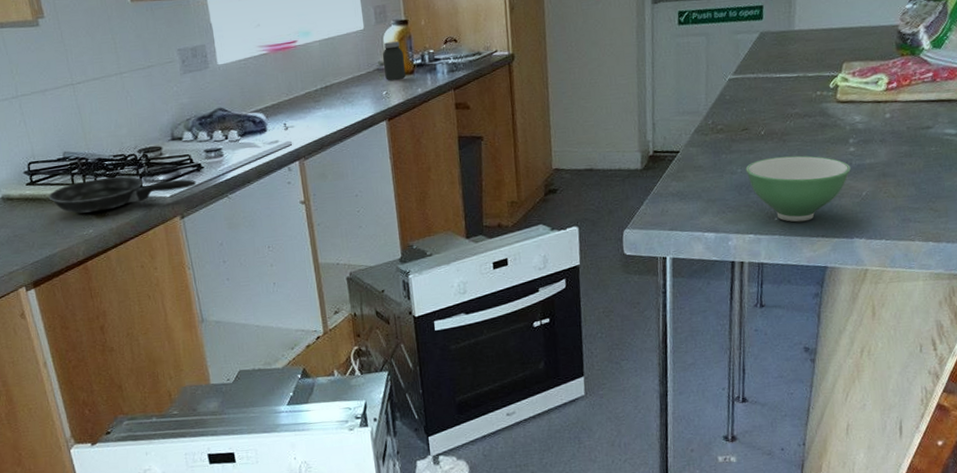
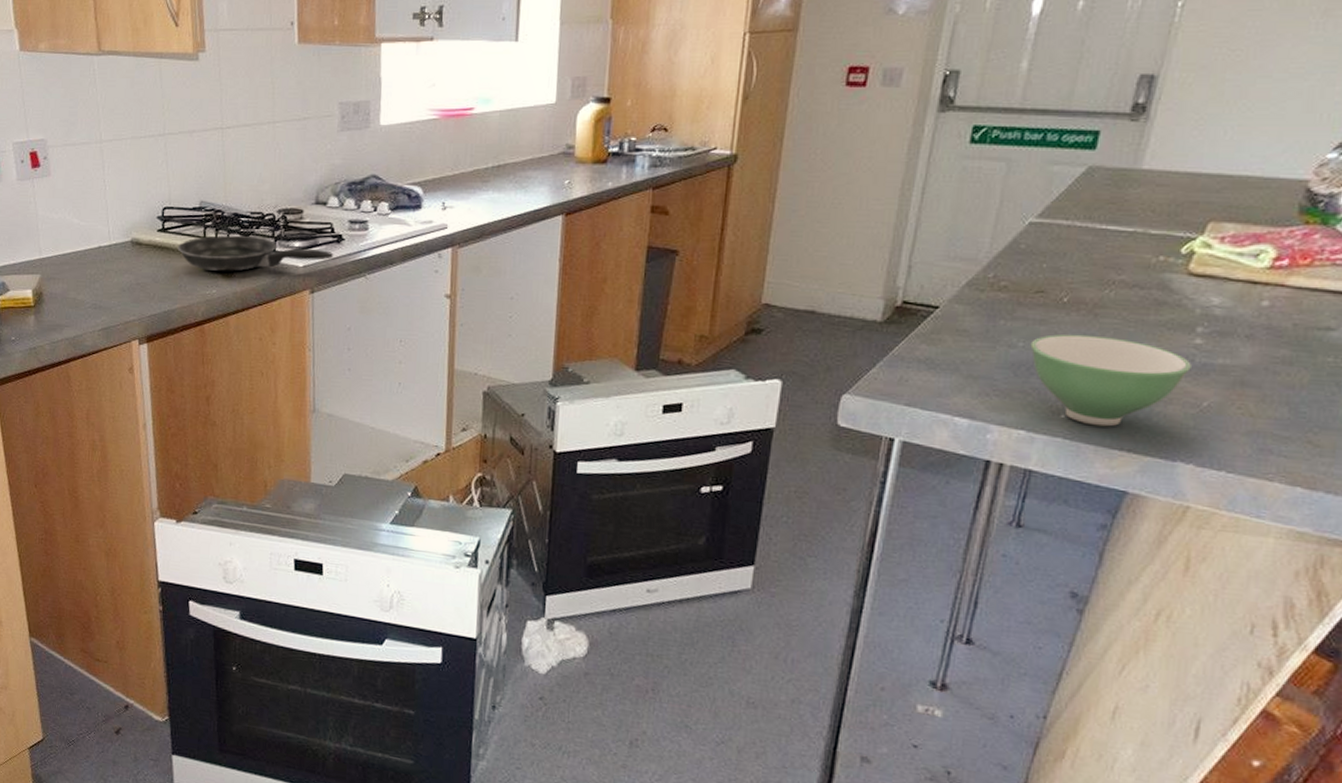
jar: present [382,41,406,82] -> none [571,122,598,169]

